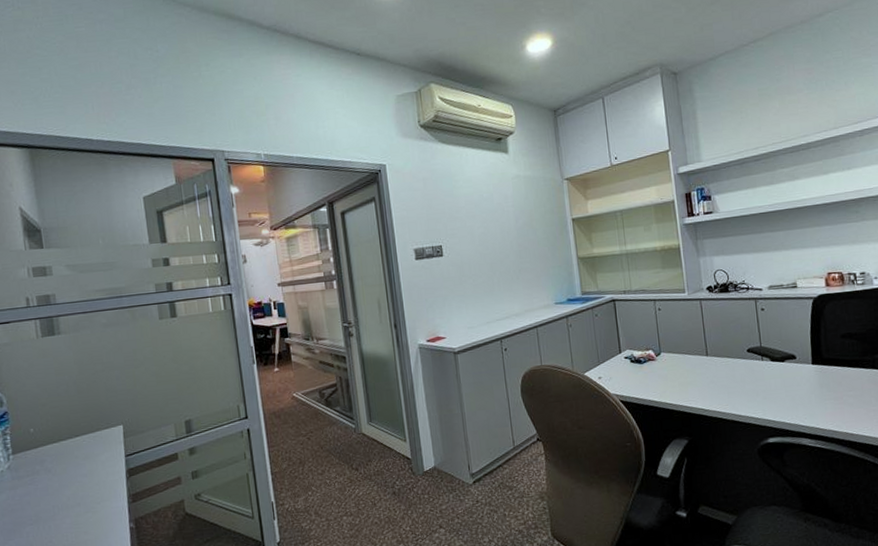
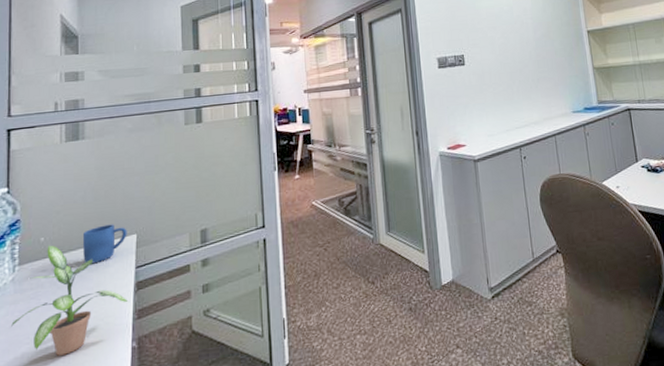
potted plant: none [13,435,122,535] -> present [11,245,129,356]
mug: none [70,415,114,453] -> present [82,224,127,264]

